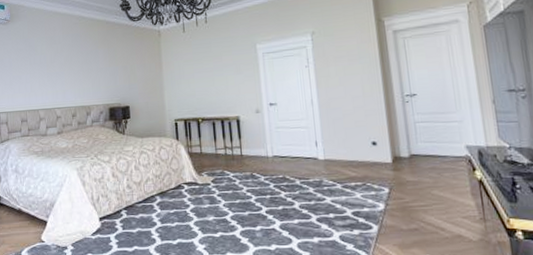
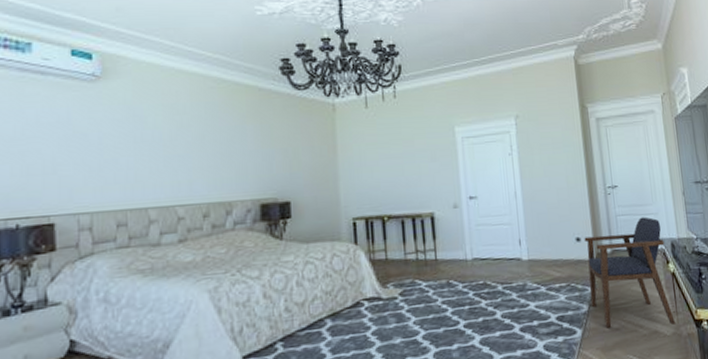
armchair: none [380,124,484,231] -> present [584,217,676,328]

